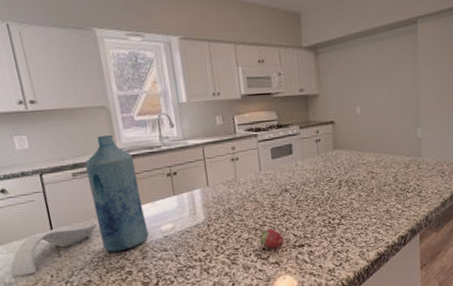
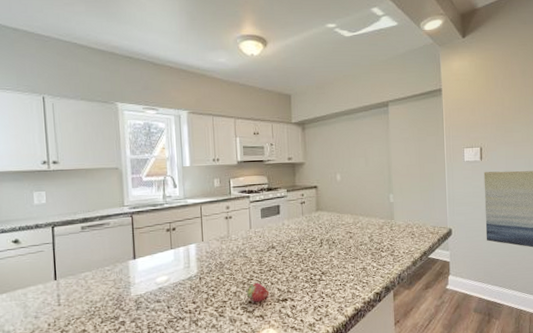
spoon rest: present [10,221,98,277] -> none [10,271,99,325]
bottle: present [84,134,149,252] -> none [94,192,145,302]

